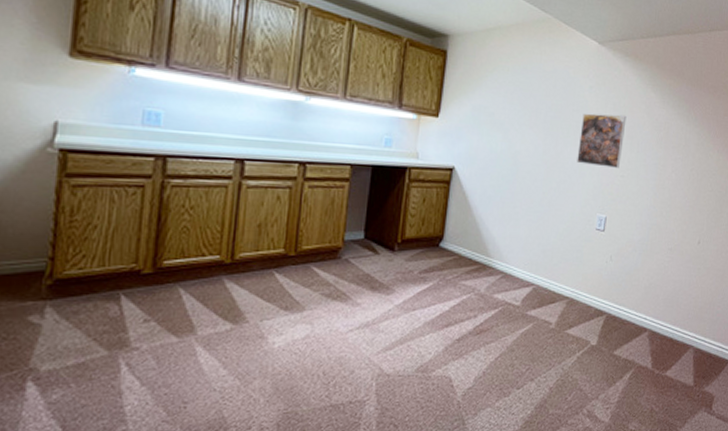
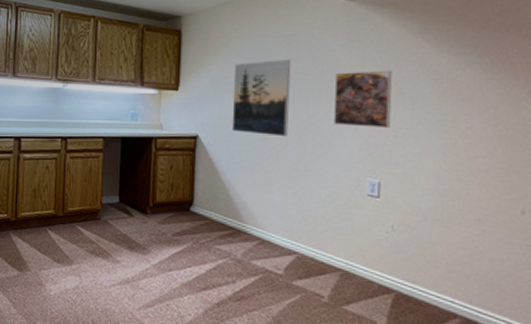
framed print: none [488,94,548,173] -> present [232,60,291,137]

